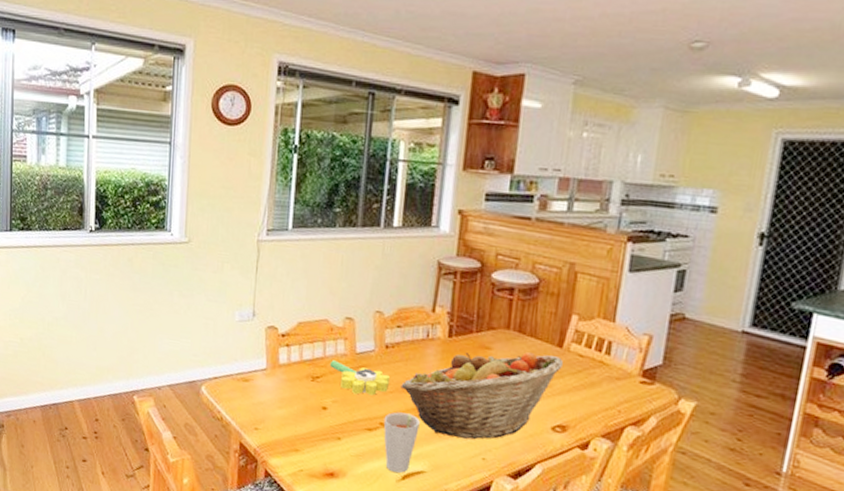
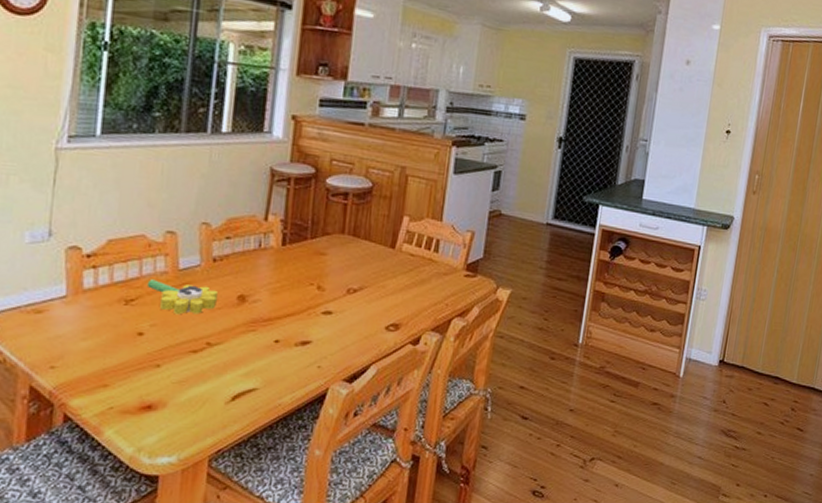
cup: present [383,412,420,474] -> none [210,329,252,395]
fruit basket: present [400,352,563,440] -> none [230,255,396,349]

